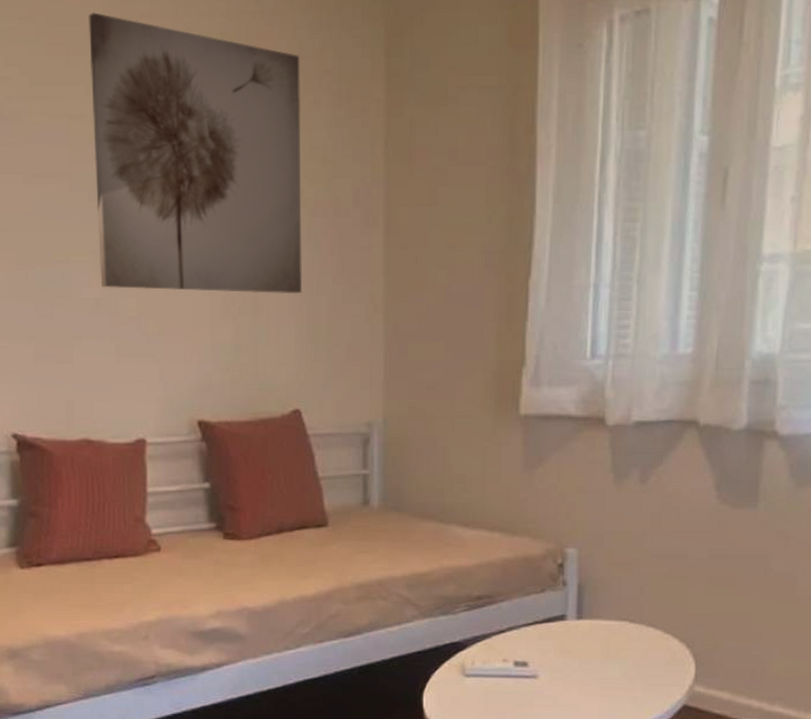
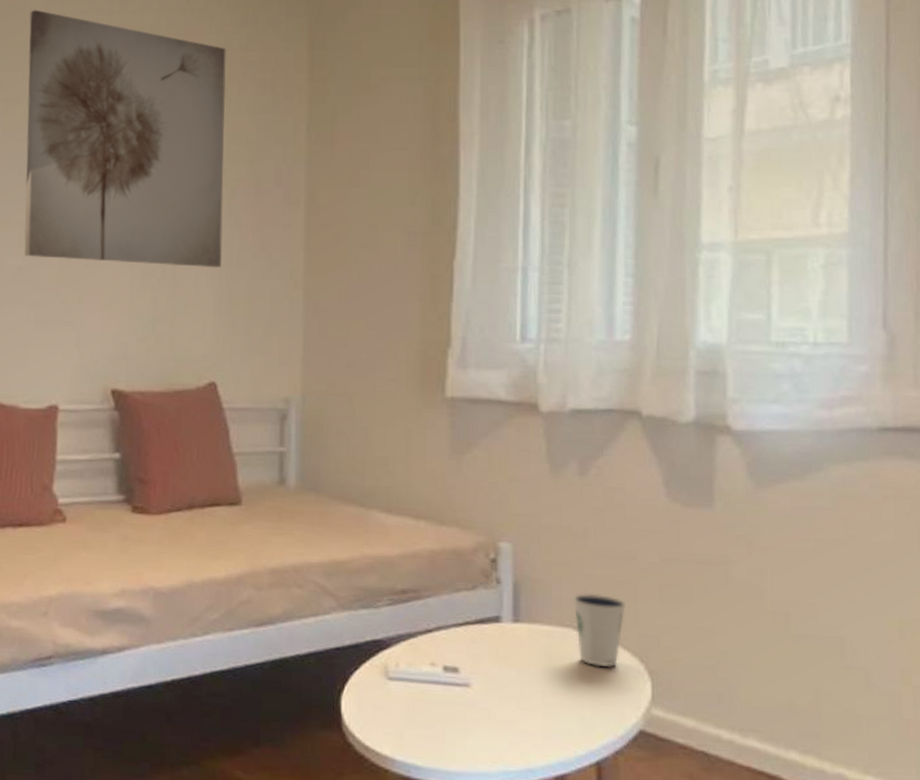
dixie cup: none [630,589,677,654] -> present [573,593,627,667]

